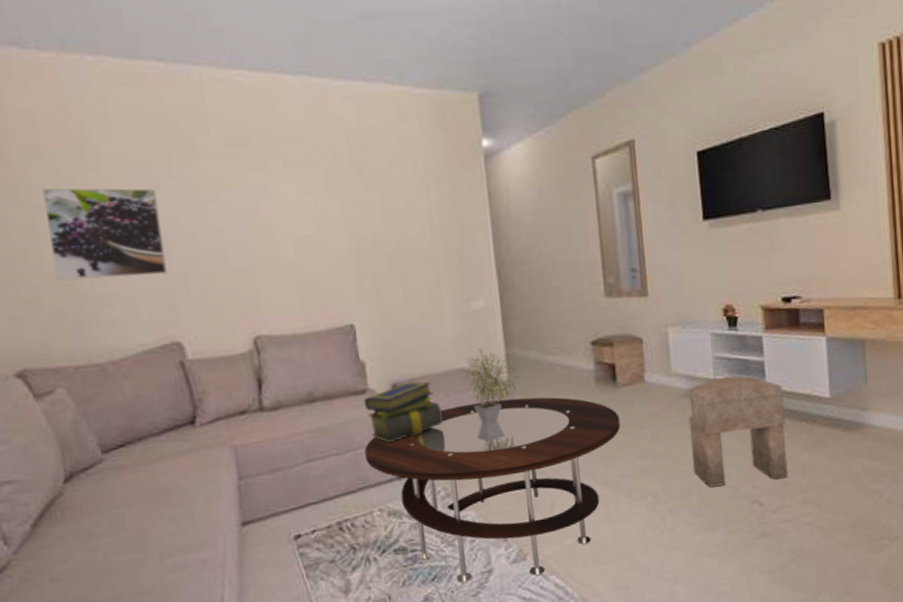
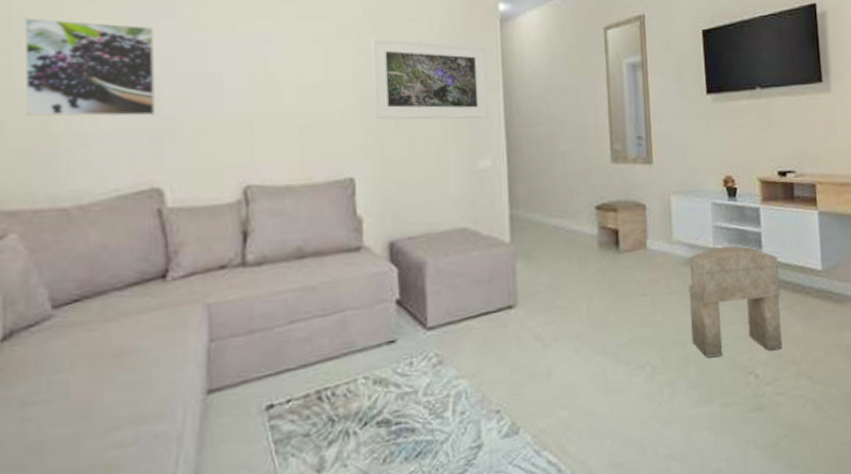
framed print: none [359,184,479,267] -> present [372,37,488,120]
stack of books: present [363,381,443,443] -> none [357,240,440,305]
coffee table: present [364,397,621,583] -> none [354,260,622,460]
potted plant: present [461,348,519,424] -> none [463,208,522,287]

